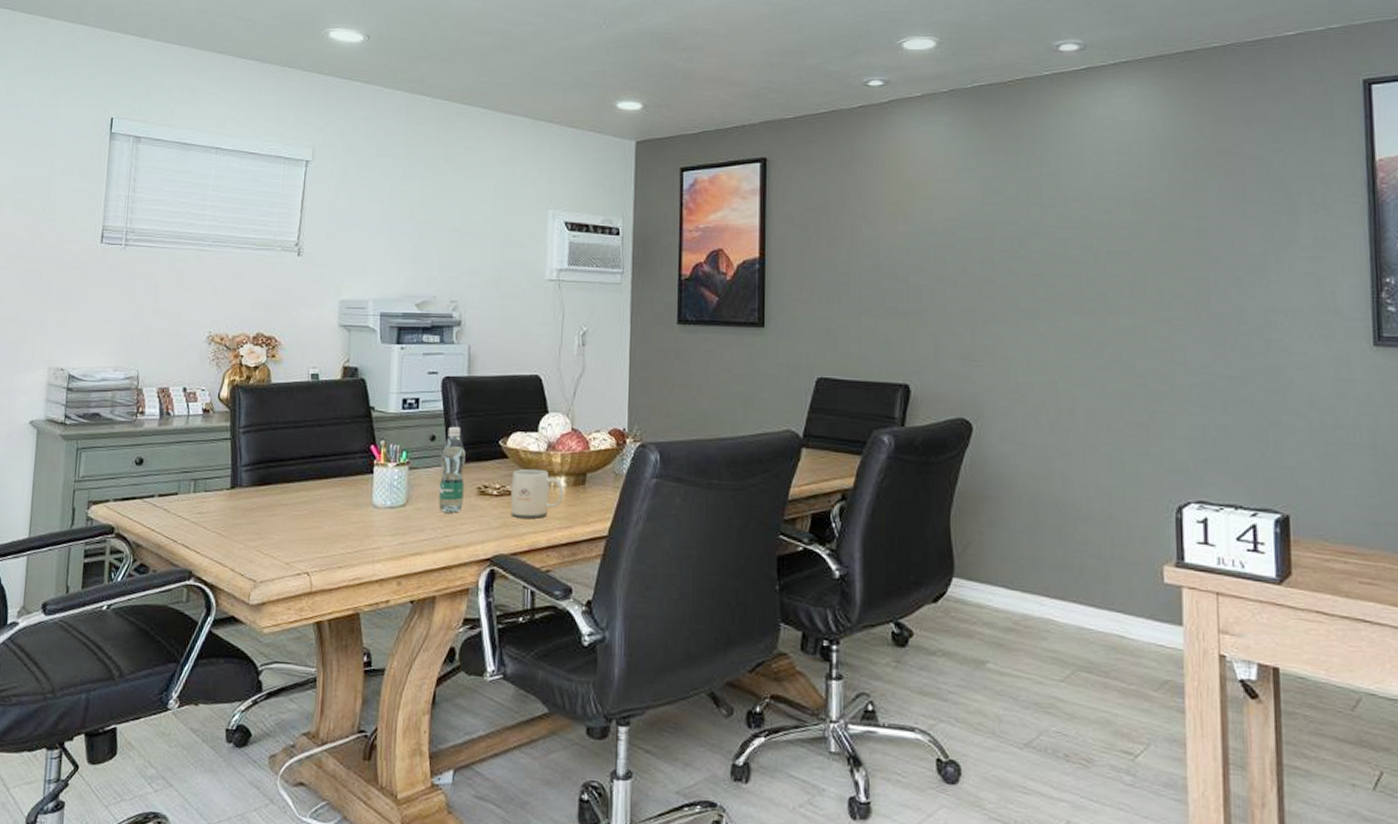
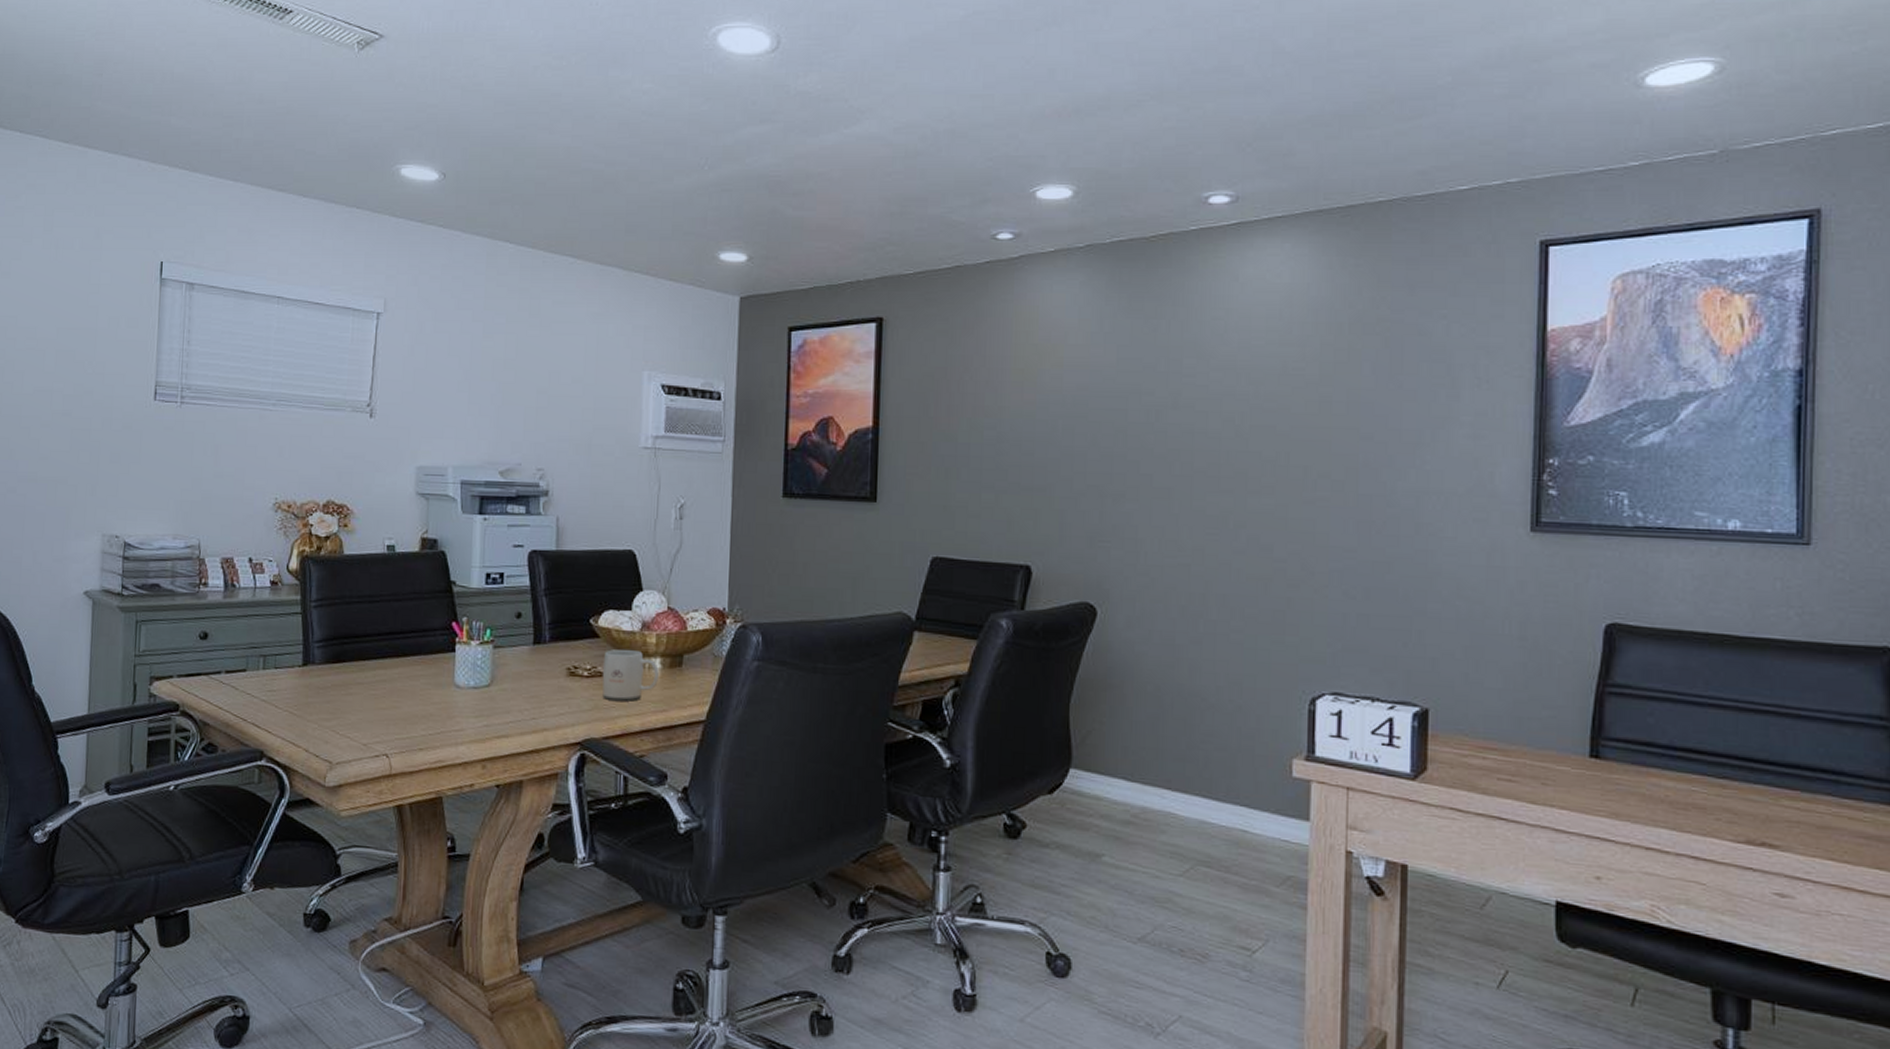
bottle: present [439,426,466,513] -> none [525,603,554,694]

